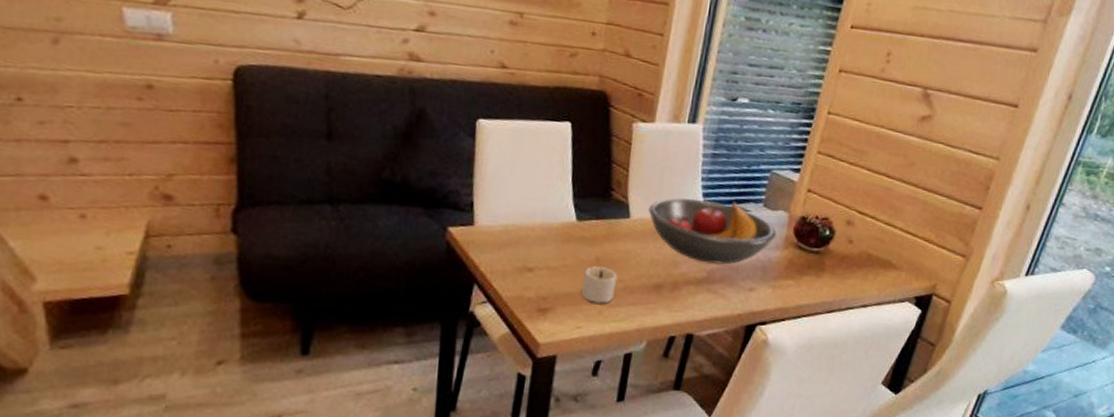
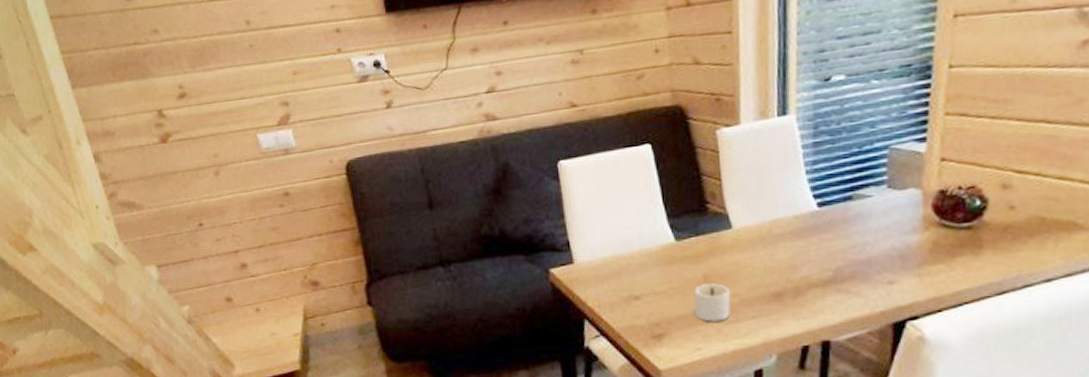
fruit bowl: present [648,198,776,265] -> none [751,188,910,262]

